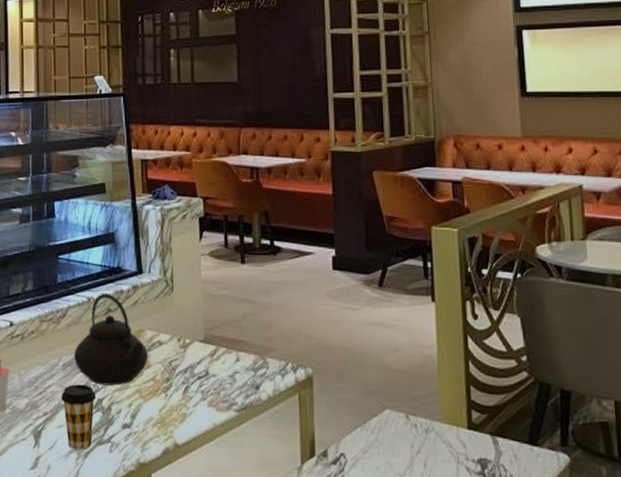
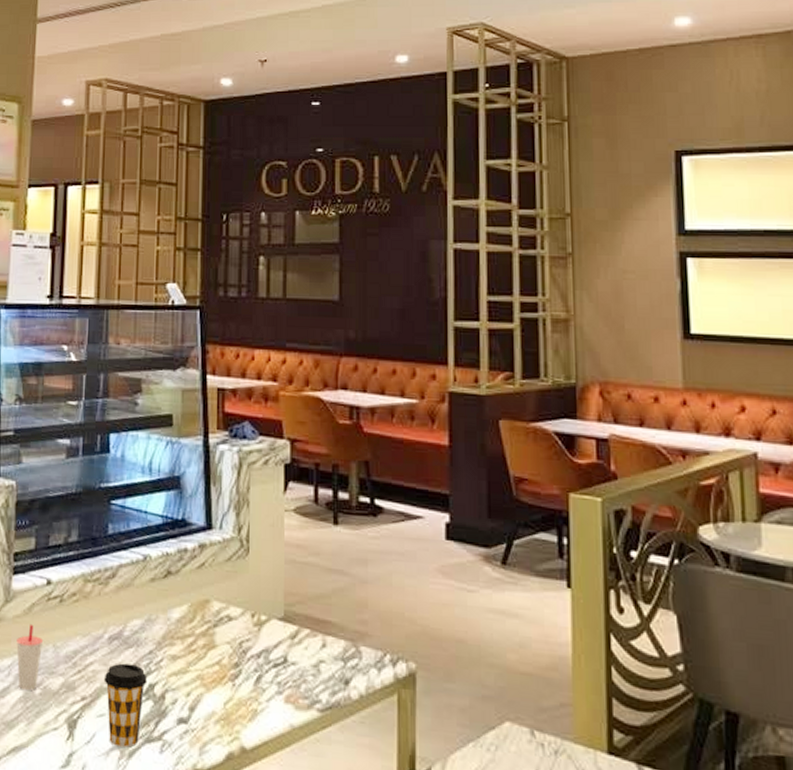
teapot: present [73,293,148,386] -> none [122,550,213,669]

